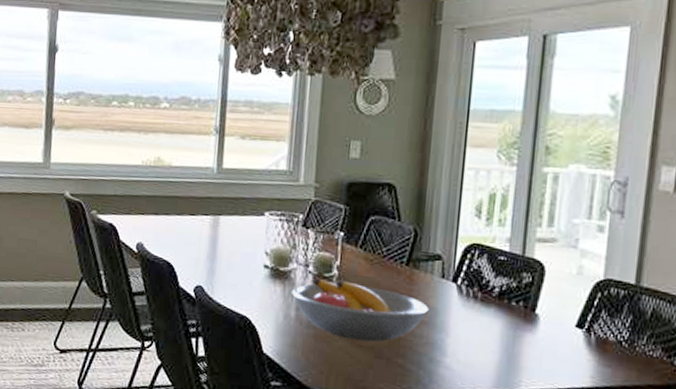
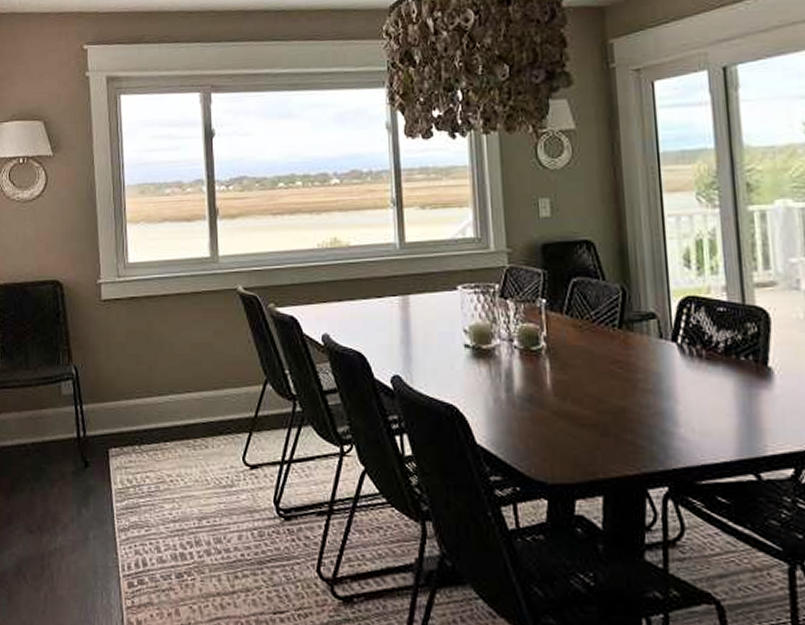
fruit bowl: present [291,278,429,342] -> none [497,353,652,419]

